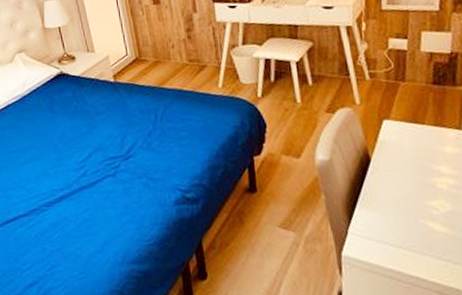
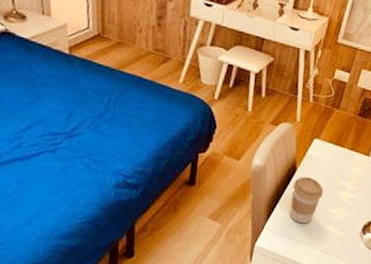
coffee cup: none [370,165,413,224] -> present [290,176,323,224]

